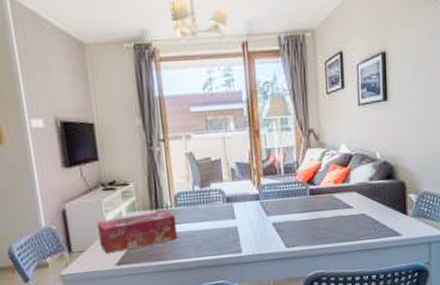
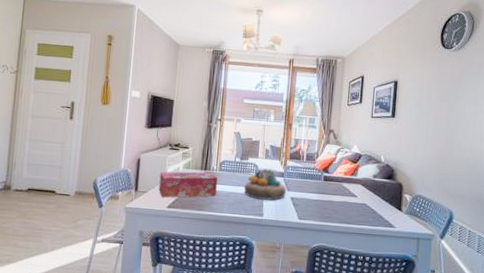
decorative bowl: none [212,192,266,233] -> present [244,168,287,201]

